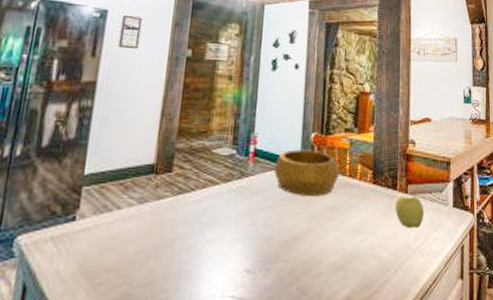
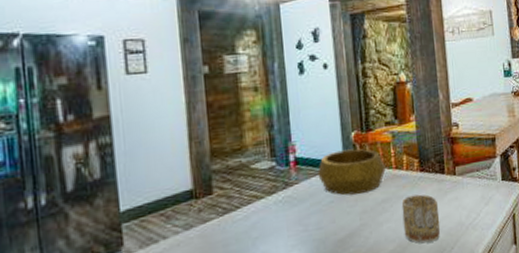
mug: none [349,207,387,260] -> present [401,194,441,244]
apple: present [395,197,425,228] -> none [445,177,474,208]

